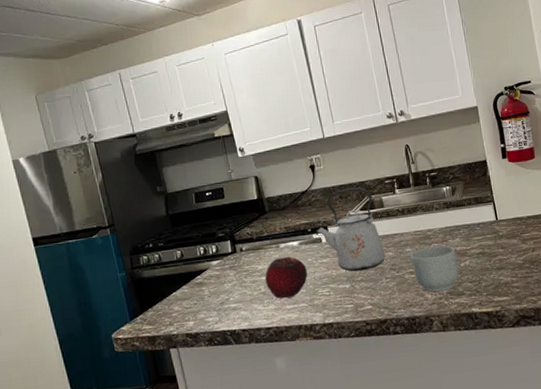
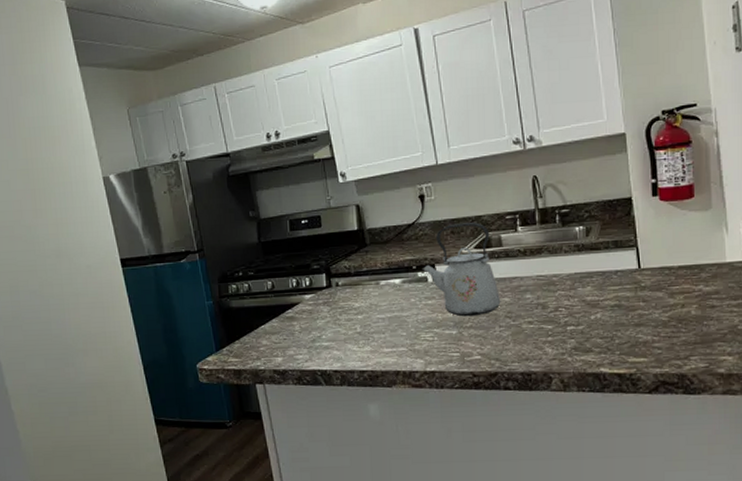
fruit: present [265,256,308,299] -> none [362,294,409,341]
mug: present [411,245,459,292] -> none [531,294,588,346]

